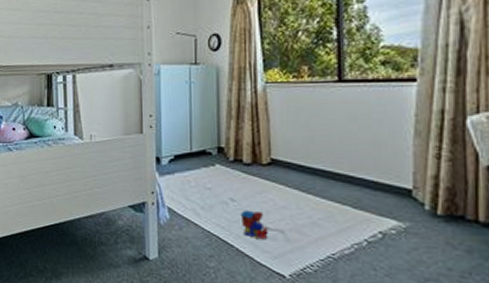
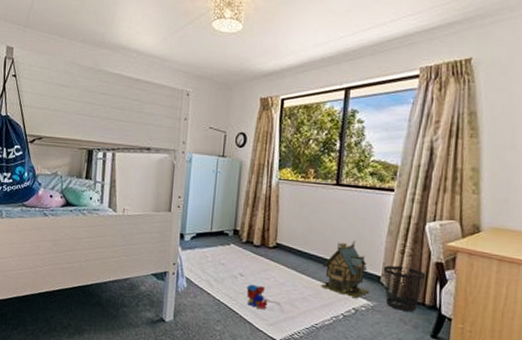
toy house: none [332,148,398,220] -> present [320,241,369,299]
wastebasket: none [414,175,476,232] -> present [383,265,426,312]

